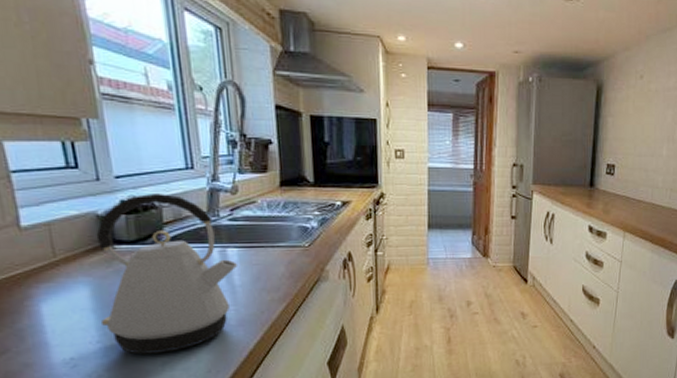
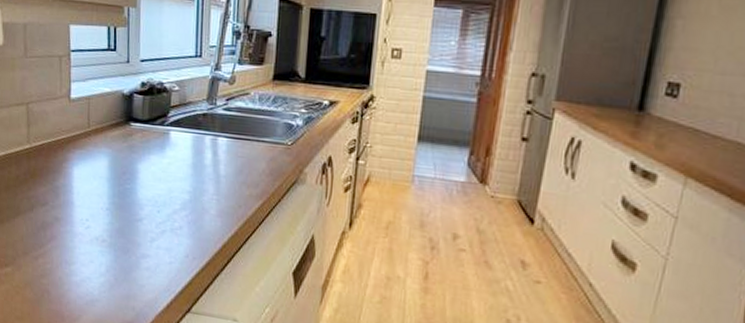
kettle: present [96,194,238,354] -> none [112,78,226,230]

